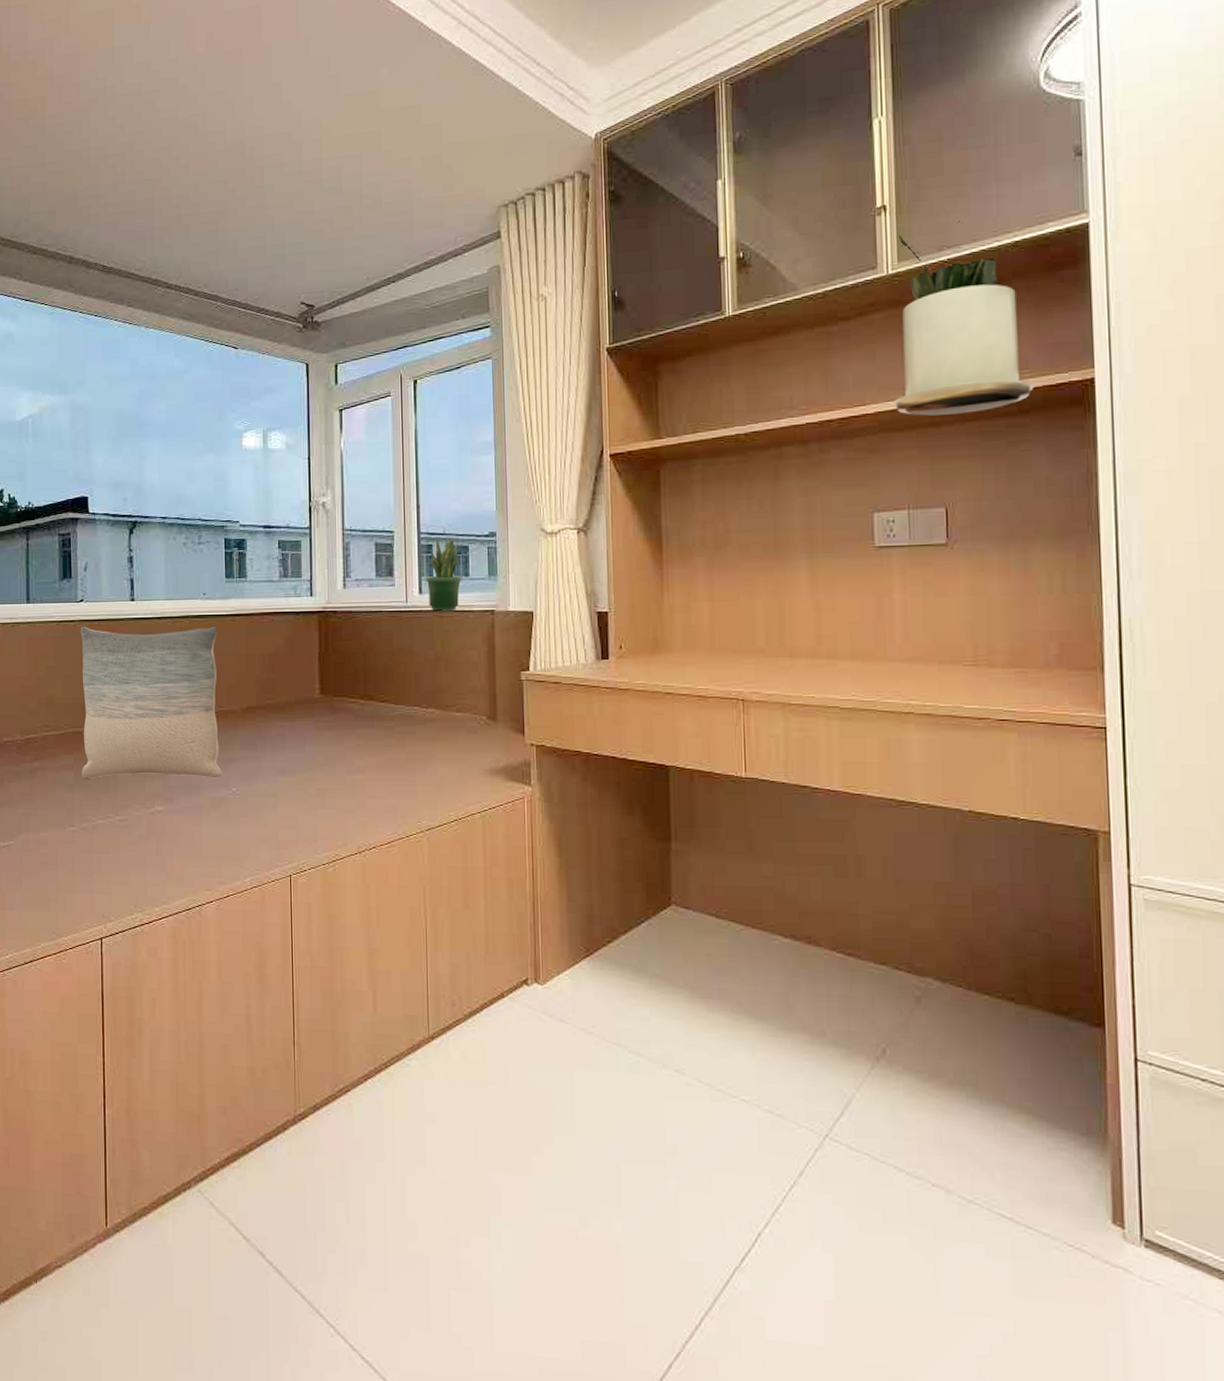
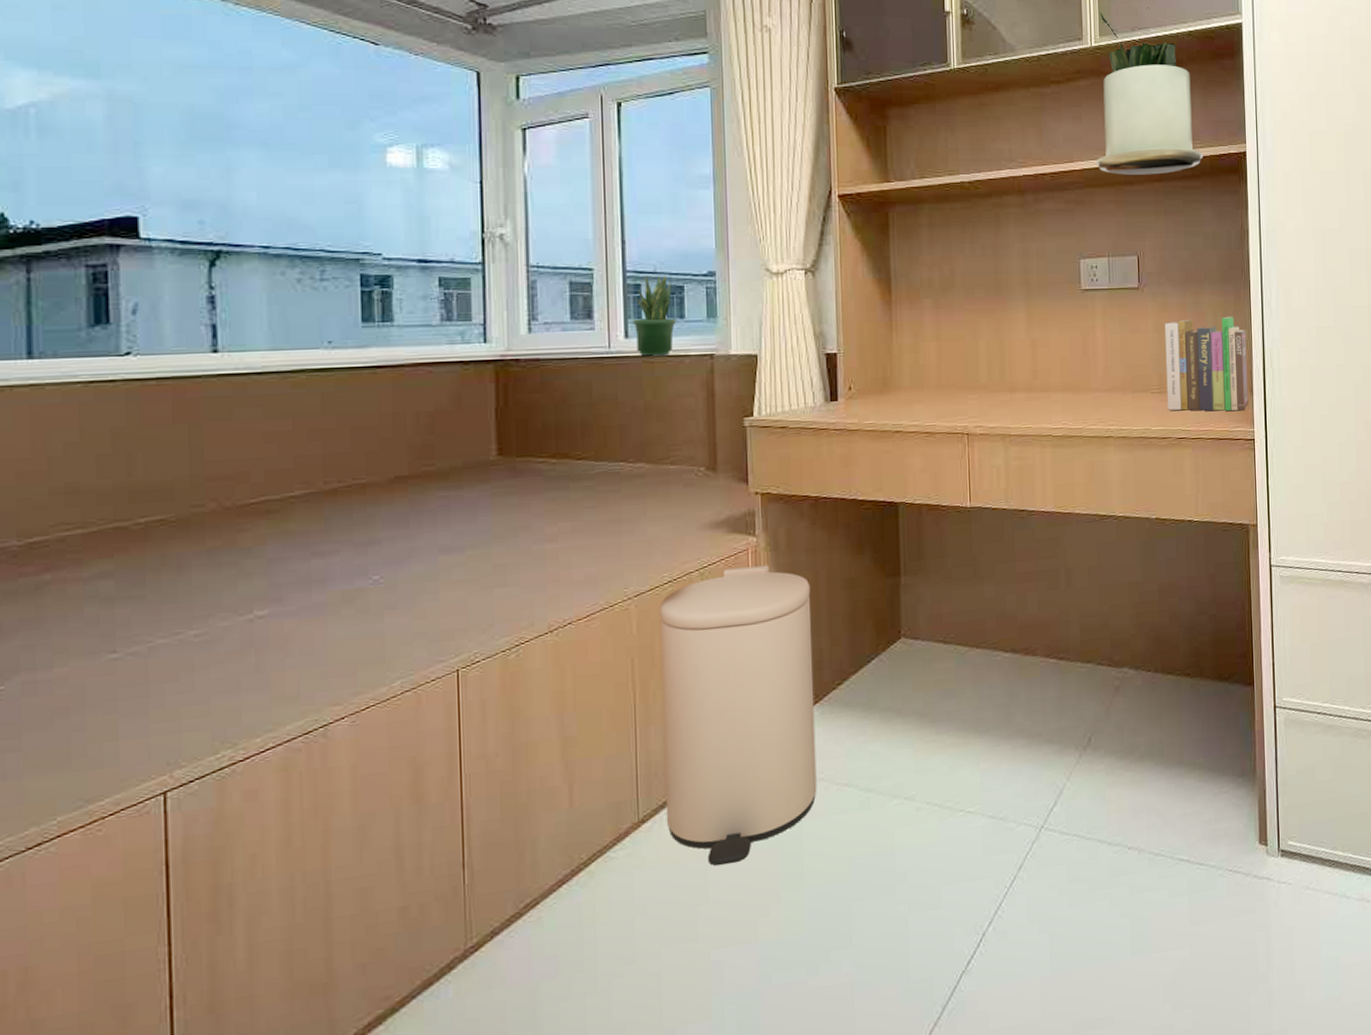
pillow: present [80,626,222,778] -> none [125,381,358,587]
pedal bin: none [447,814,588,1097] -> present [659,565,817,867]
books: none [981,577,1098,692] -> present [1164,316,1249,411]

